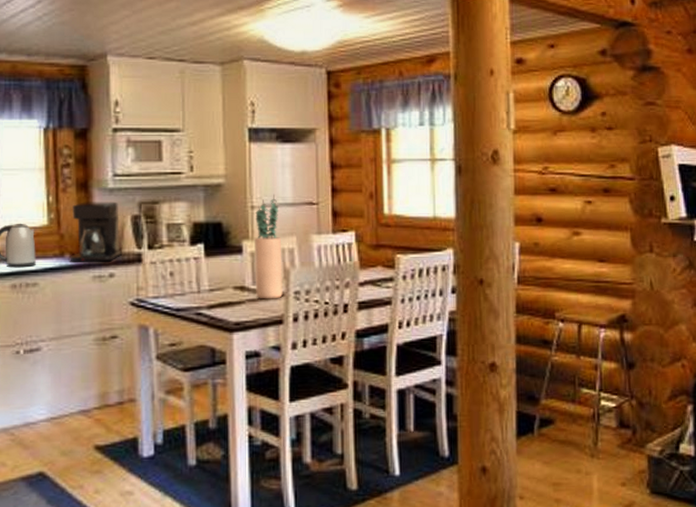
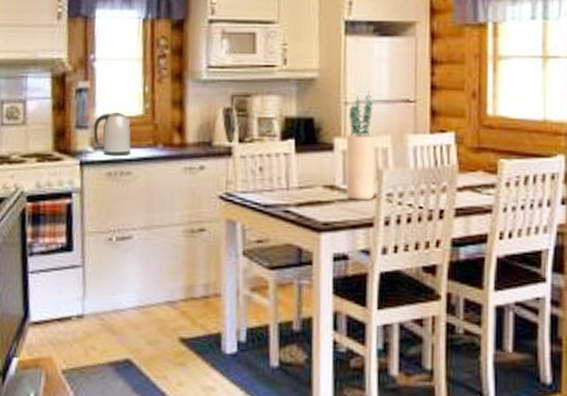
coffee maker: present [70,201,122,263] -> none [162,93,213,155]

